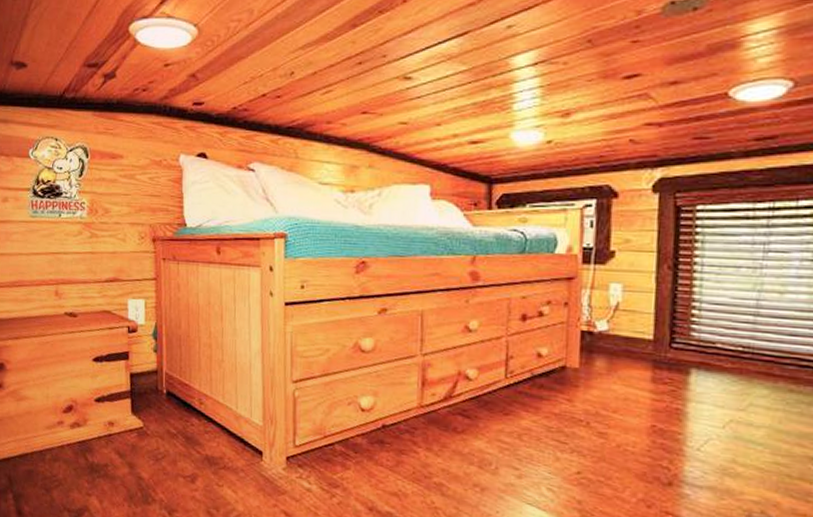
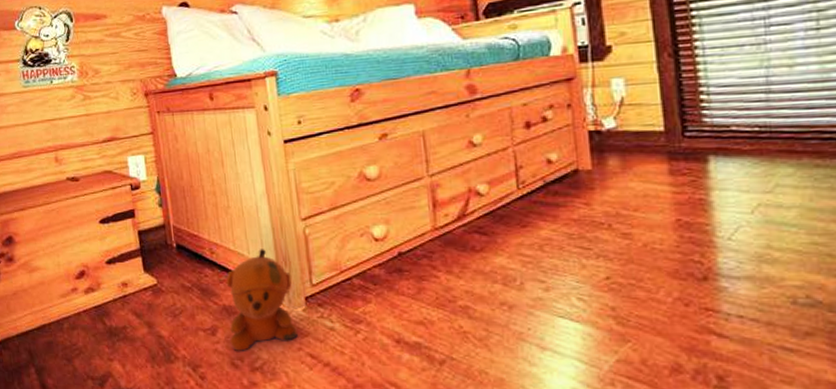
stuffed bear: none [208,405,275,501] -> present [226,249,297,351]

